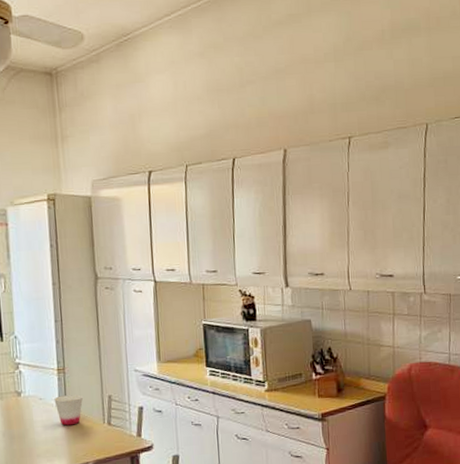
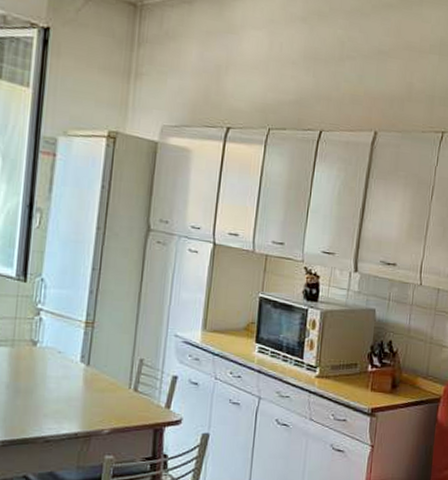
cup: present [54,394,84,426] -> none [75,352,111,386]

